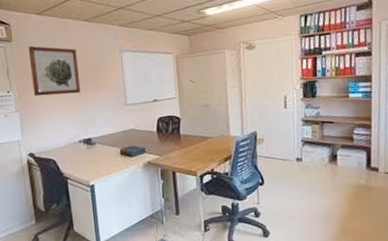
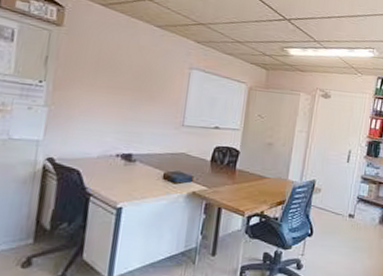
wall art: present [28,46,80,97] -> none [73,36,139,102]

